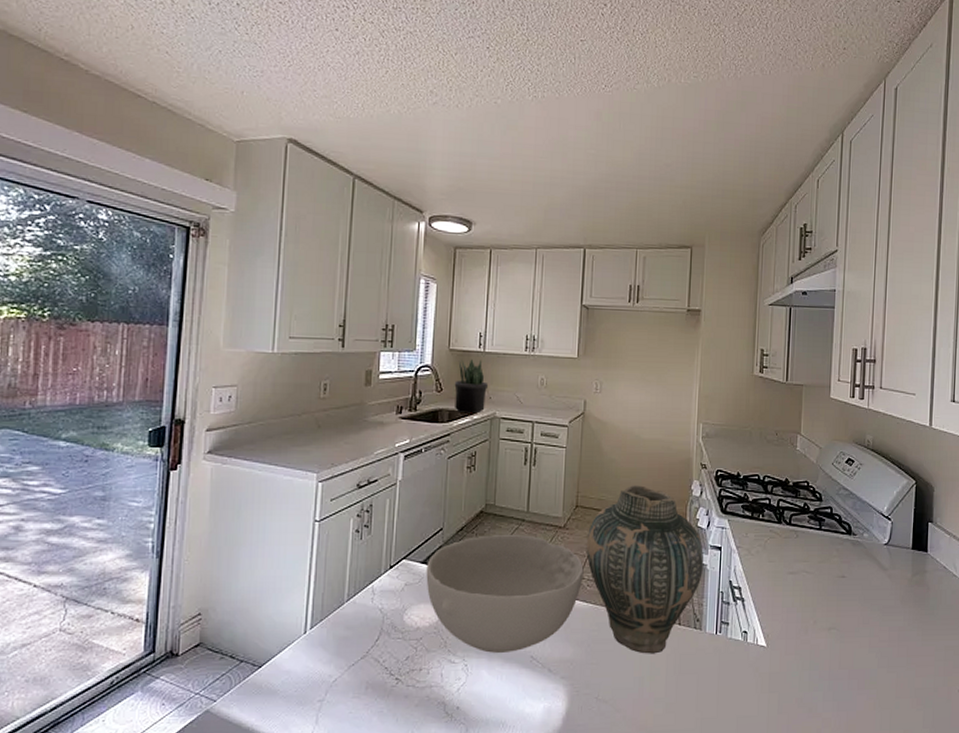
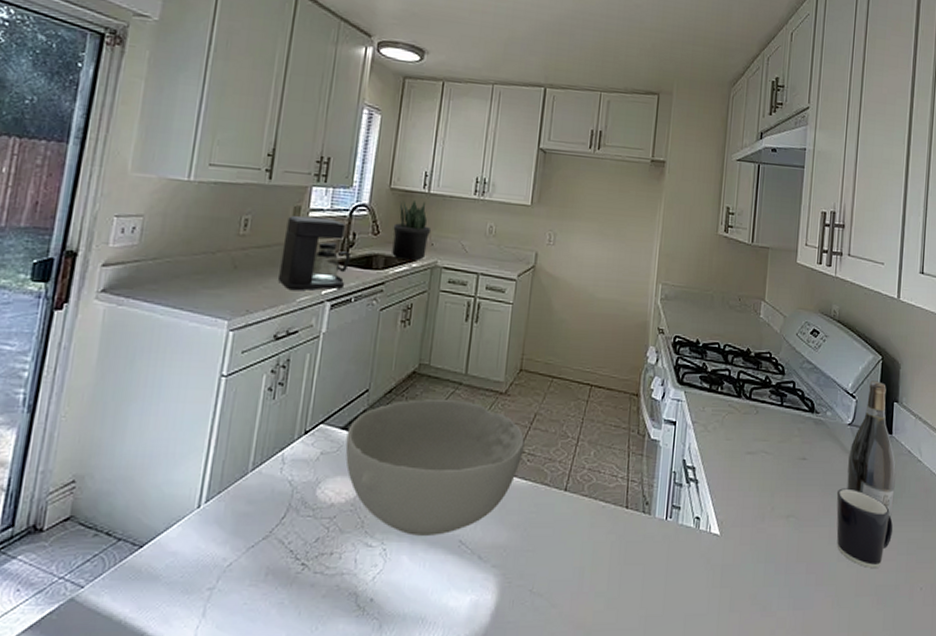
coffee maker: none [357,378,418,445] -> present [278,215,350,291]
vase: present [586,485,704,654] -> none [528,349,657,541]
mug: none [875,602,930,673] -> present [836,488,893,568]
wine bottle: none [884,503,932,628] -> present [845,380,896,518]

